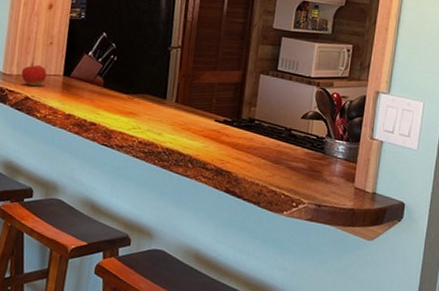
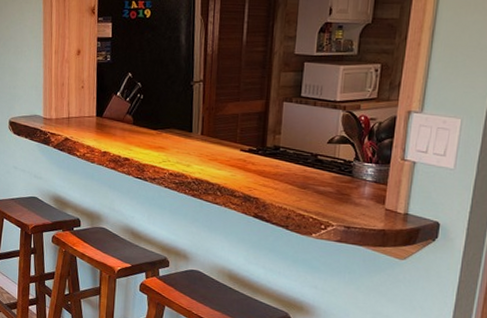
fruit: present [21,62,47,87] -> none [59,106,82,128]

